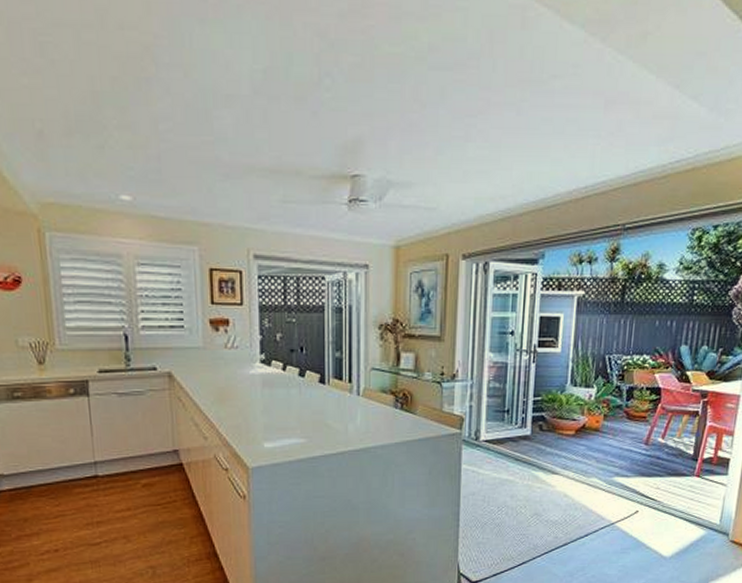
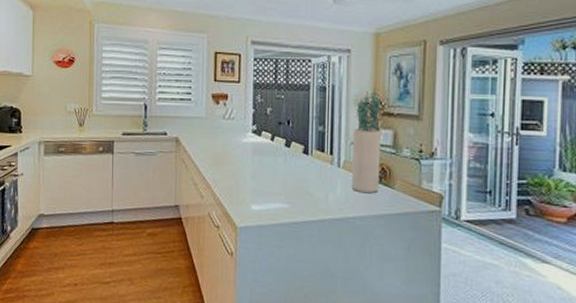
vase: none [372,307,402,421] -> present [351,88,381,194]

